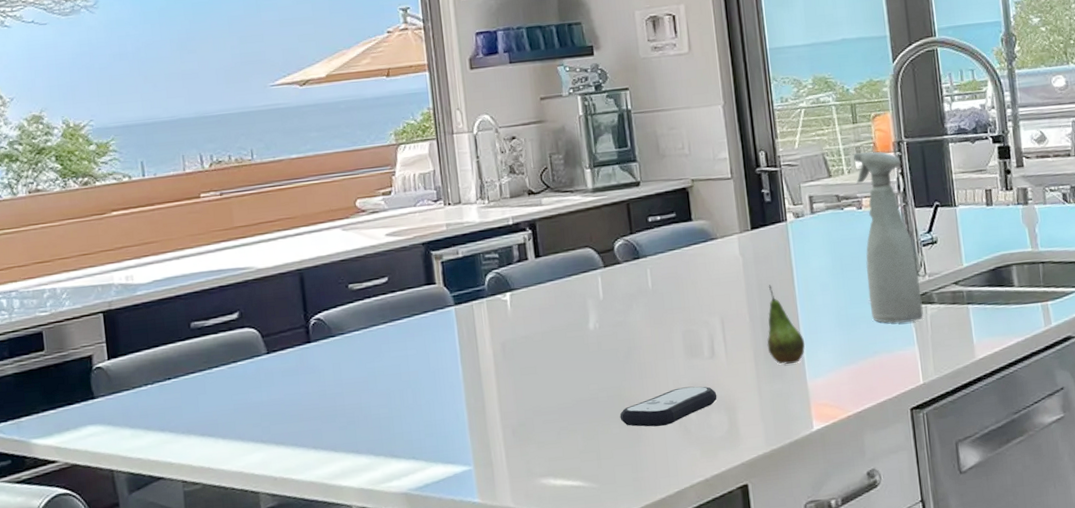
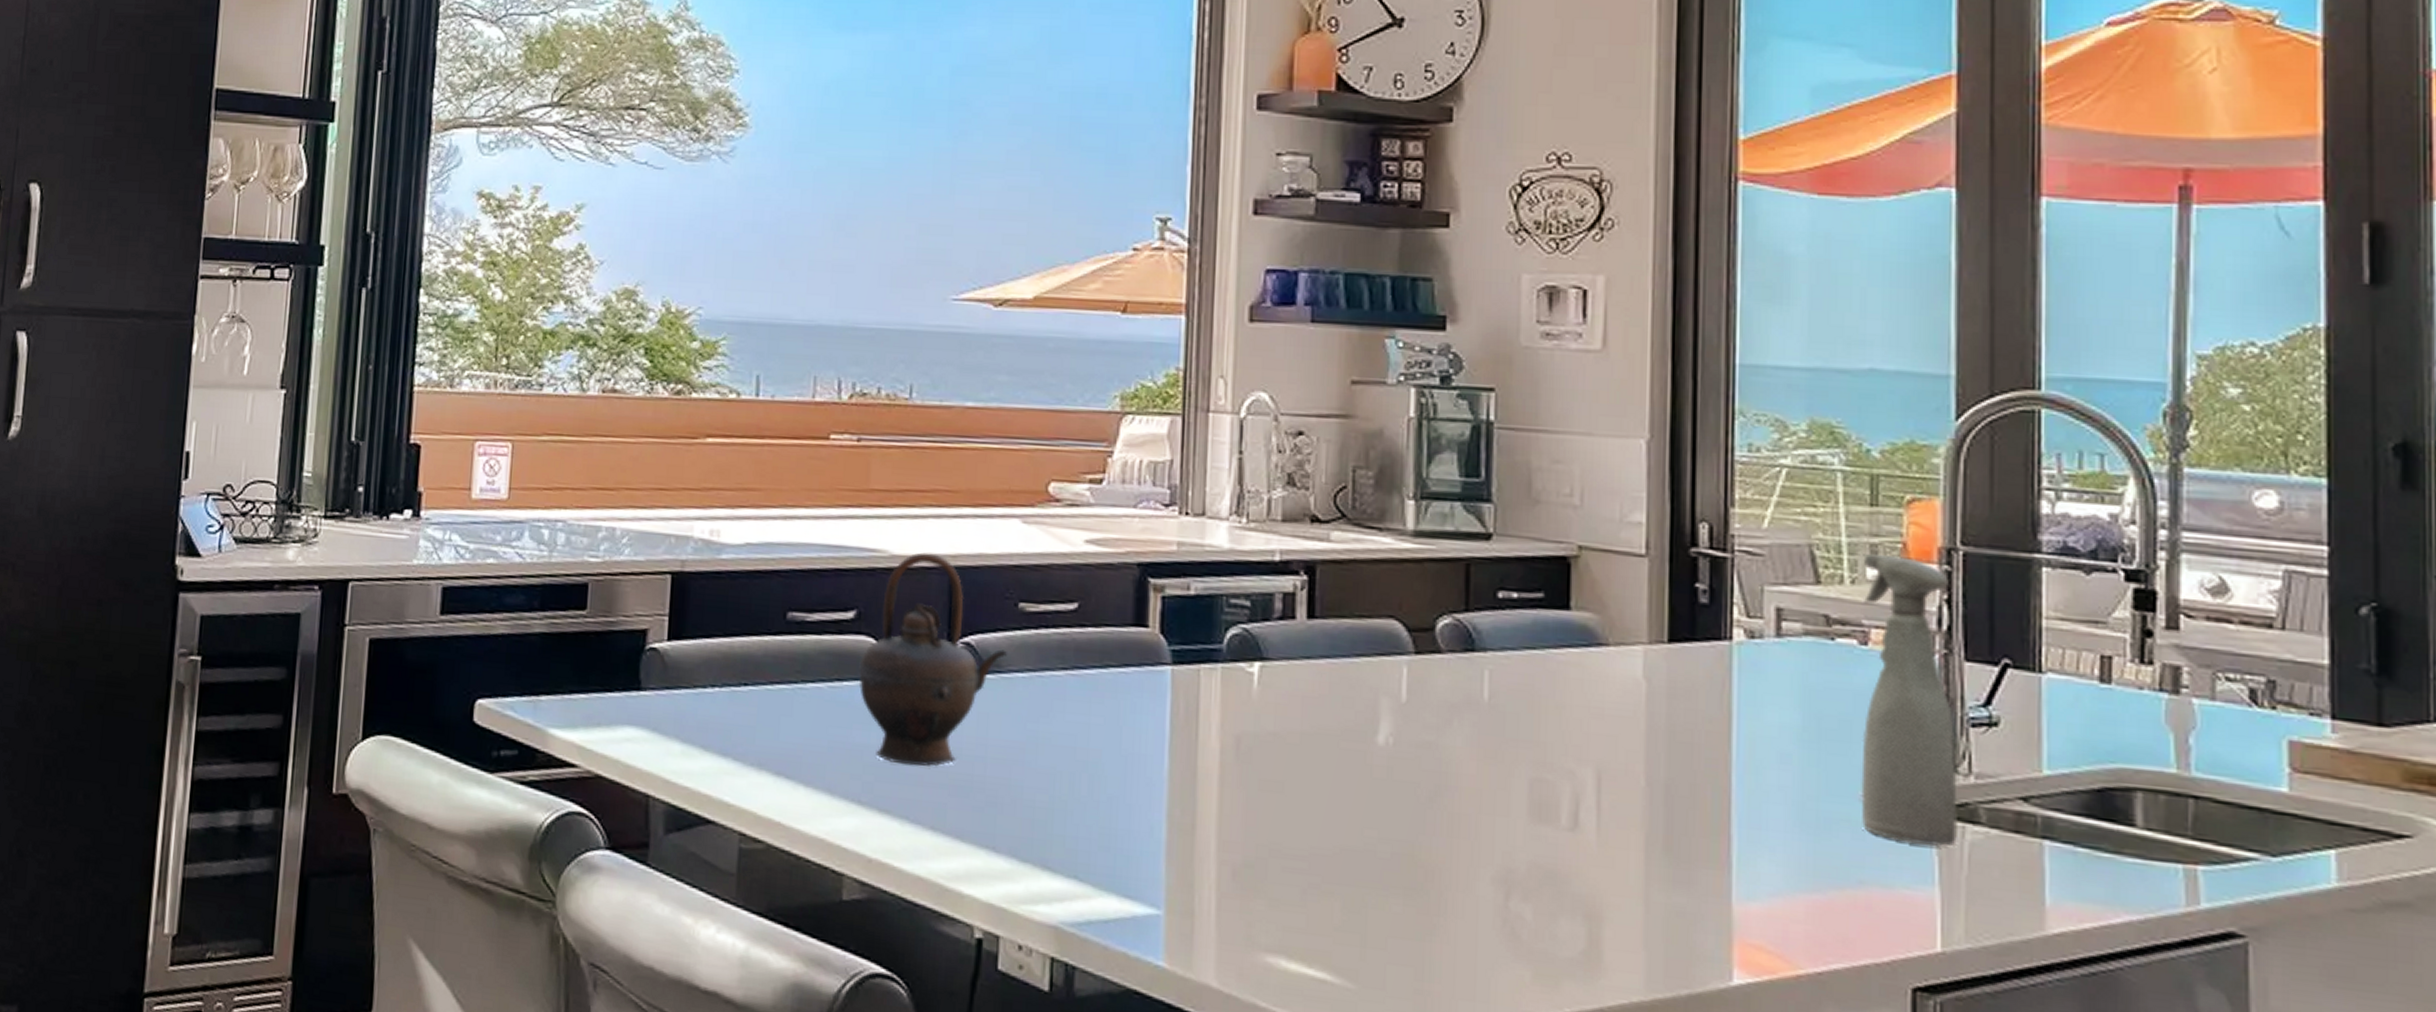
teapot: none [246,262,346,410] -> present [858,552,1007,767]
remote control: present [619,386,717,427] -> none [1406,865,1573,920]
fruit: present [766,285,805,365] -> none [1670,735,1737,869]

